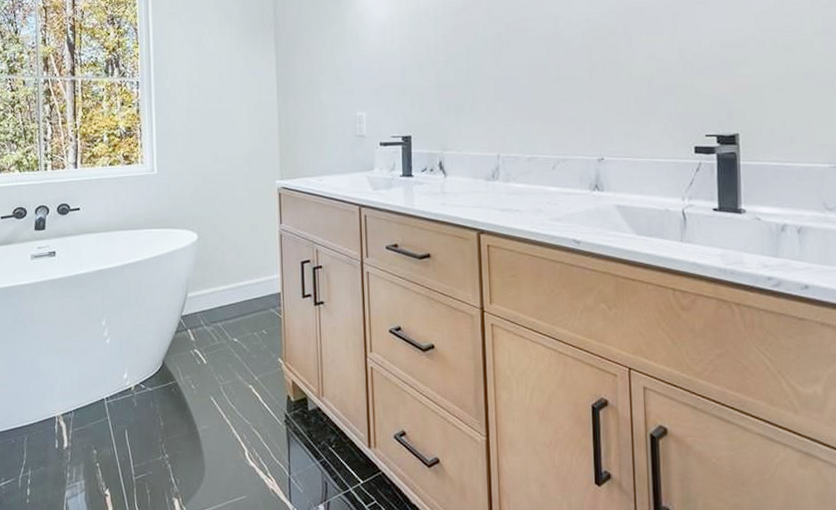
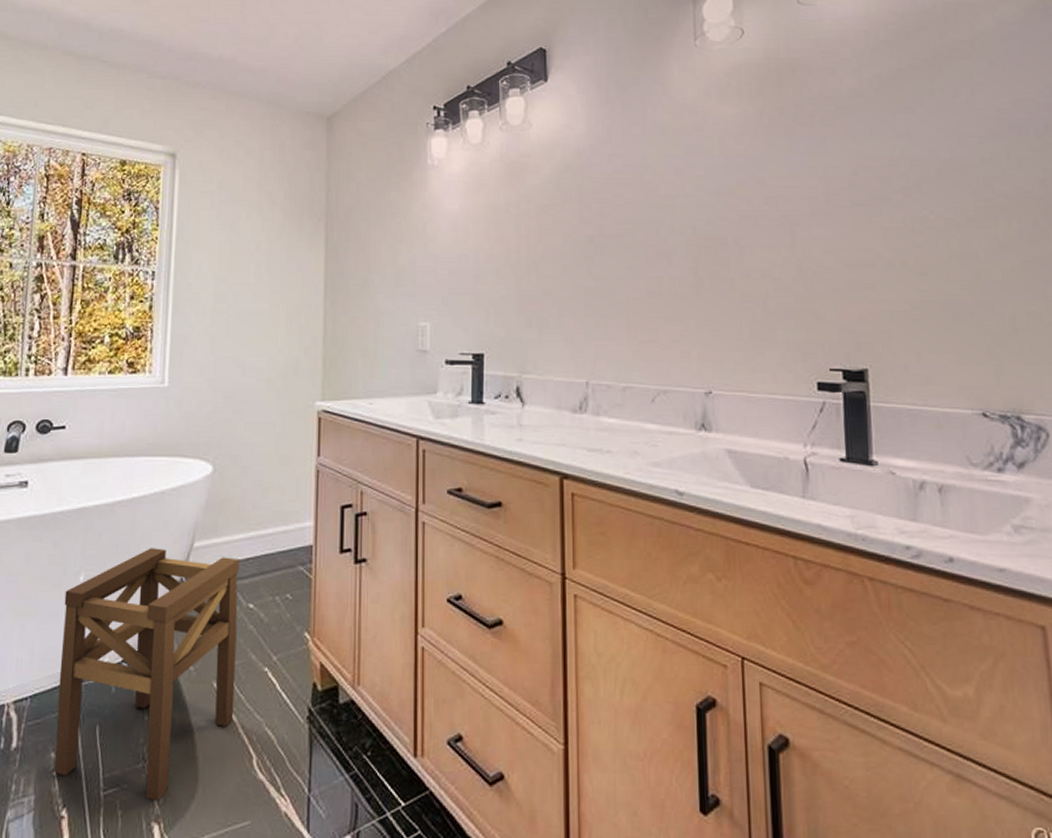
stool: none [92,298,228,482] -> present [54,548,240,801]

